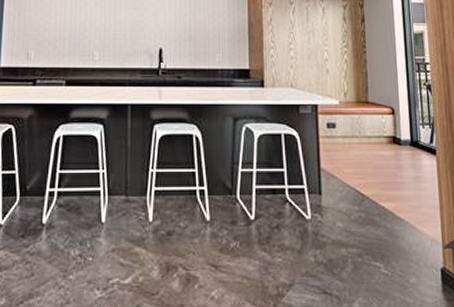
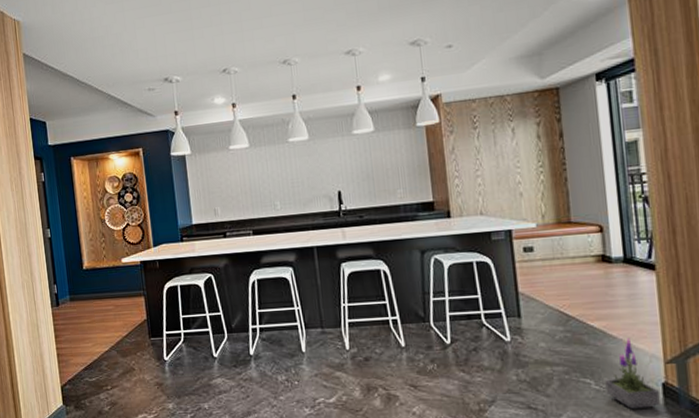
potted plant: none [393,221,439,295] -> present [605,338,660,409]

